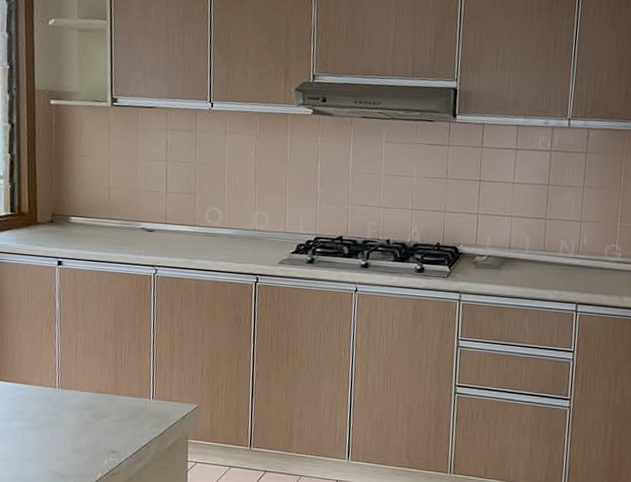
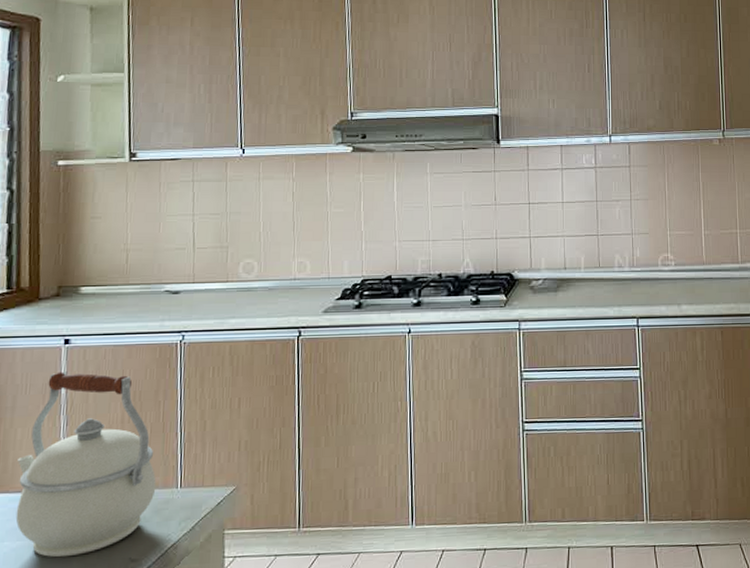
kettle: none [22,288,133,441] -> present [15,372,157,558]

